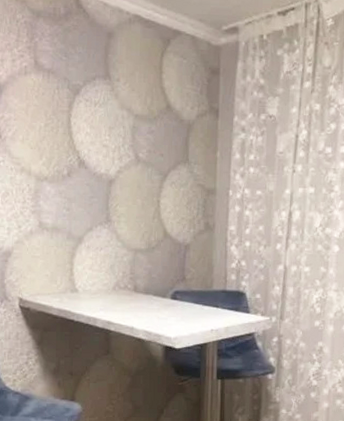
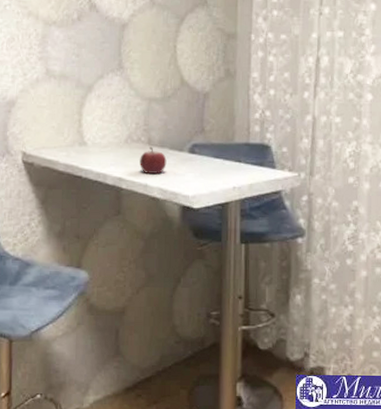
fruit: none [126,293,151,318] -> present [140,146,167,174]

